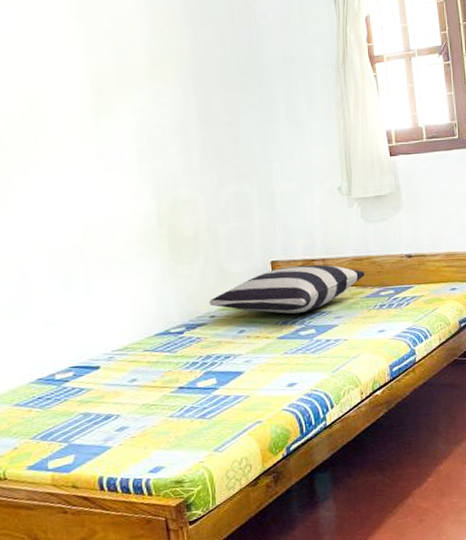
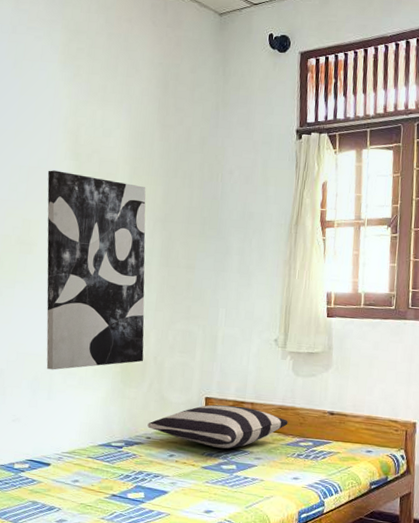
wall art: none [49,33,195,260] -> present [46,170,146,370]

